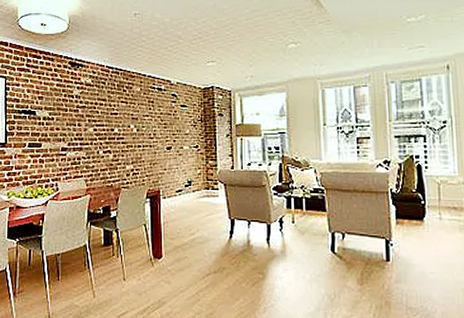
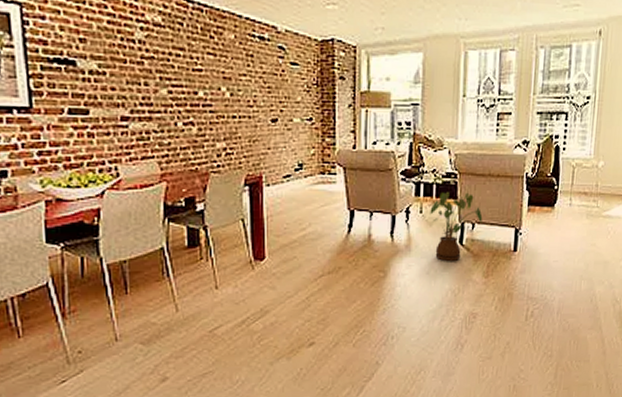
house plant: none [301,205,352,267] -> present [430,192,483,261]

